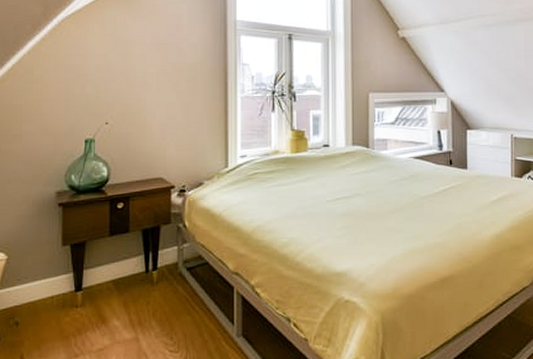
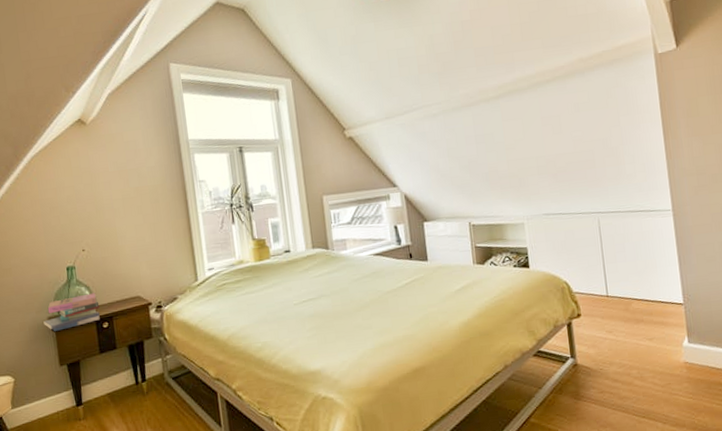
books: none [50,170,117,207] -> present [43,293,100,331]

